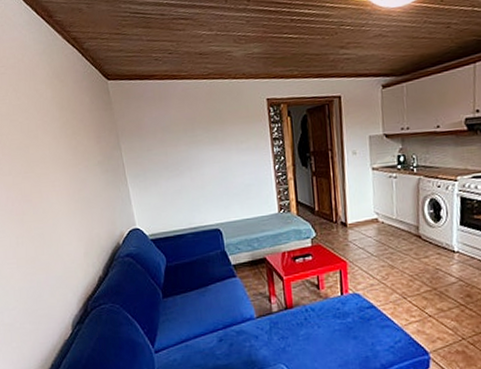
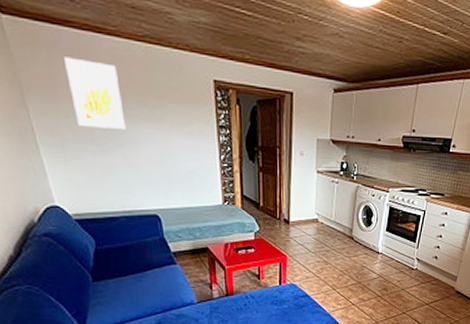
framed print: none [149,102,194,157] -> present [64,57,126,129]

